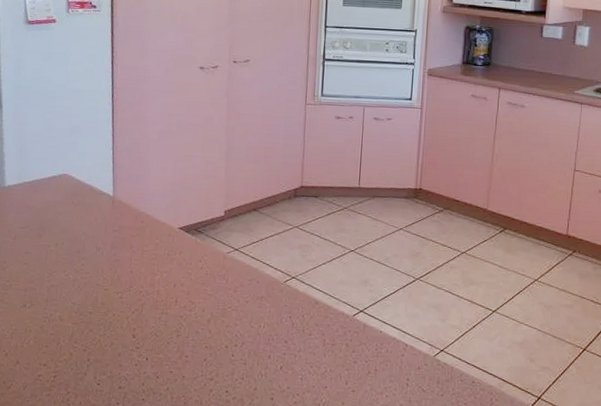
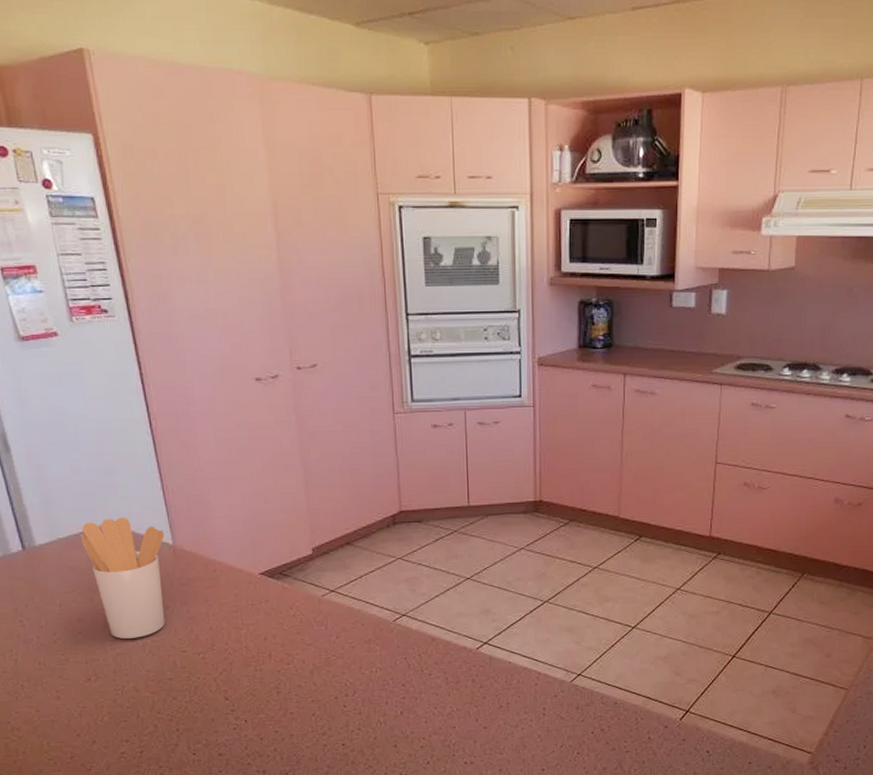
utensil holder: none [41,169,108,274] -> present [81,517,166,639]

